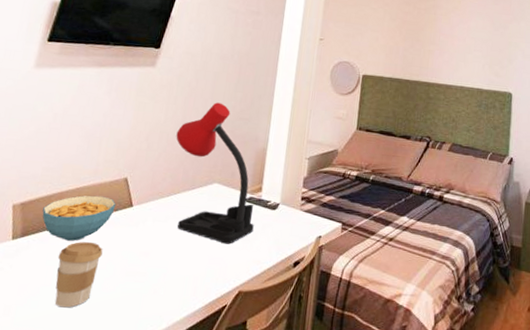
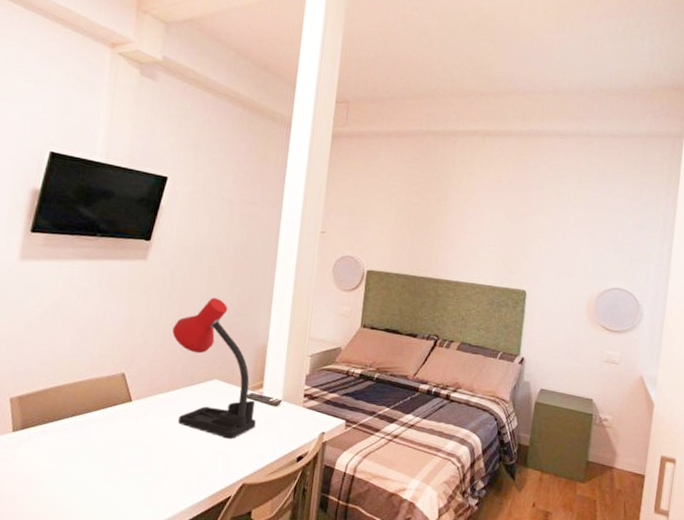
cereal bowl: present [42,195,116,241] -> none [40,390,115,434]
coffee cup: present [55,241,103,308] -> none [60,434,105,497]

